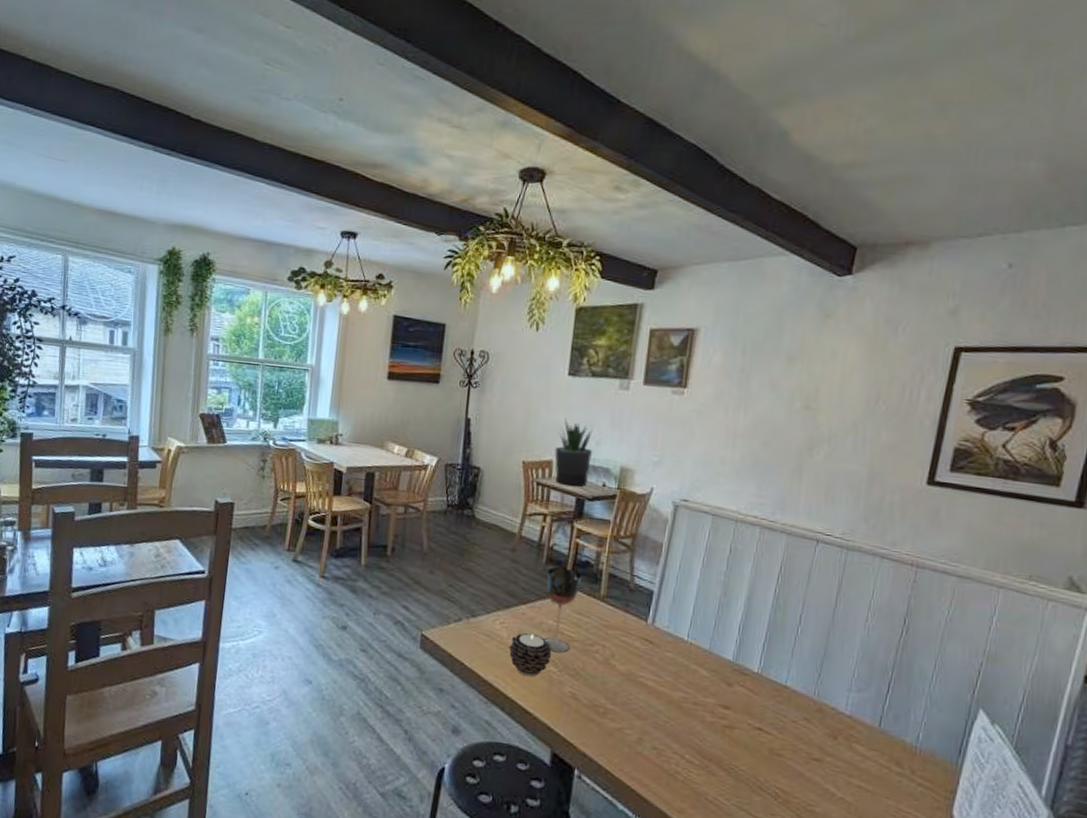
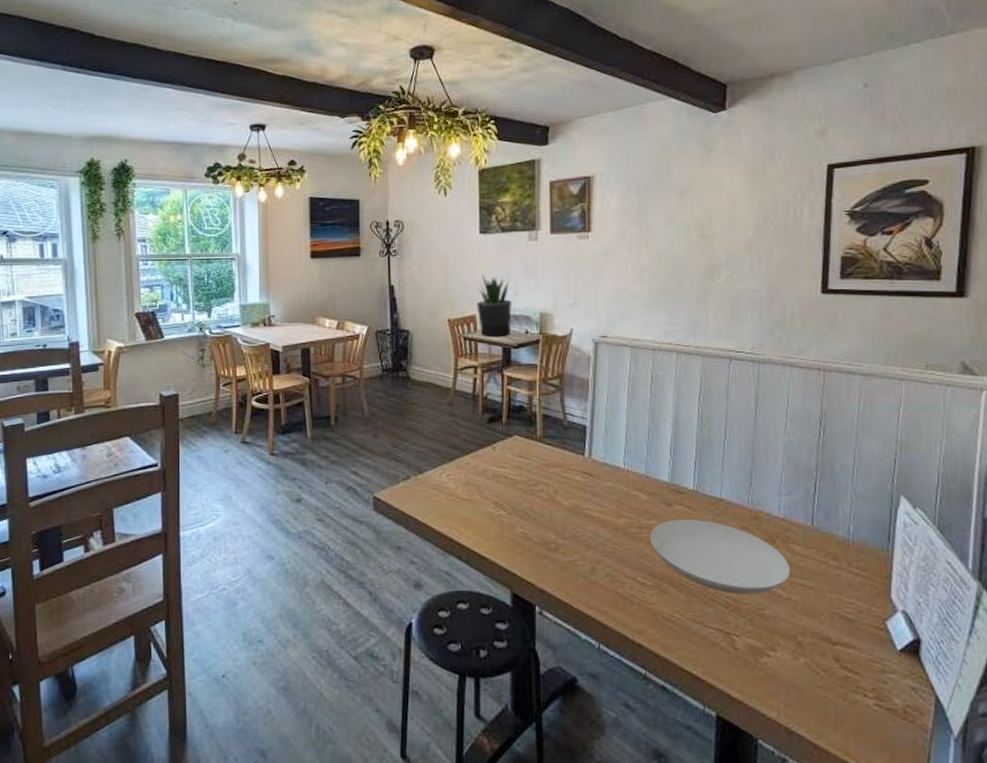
candle: present [508,633,552,678] -> none [458,482,499,524]
wineglass: present [544,567,581,653] -> none [484,415,517,497]
saucer: none [704,700,849,790] -> present [650,520,791,594]

